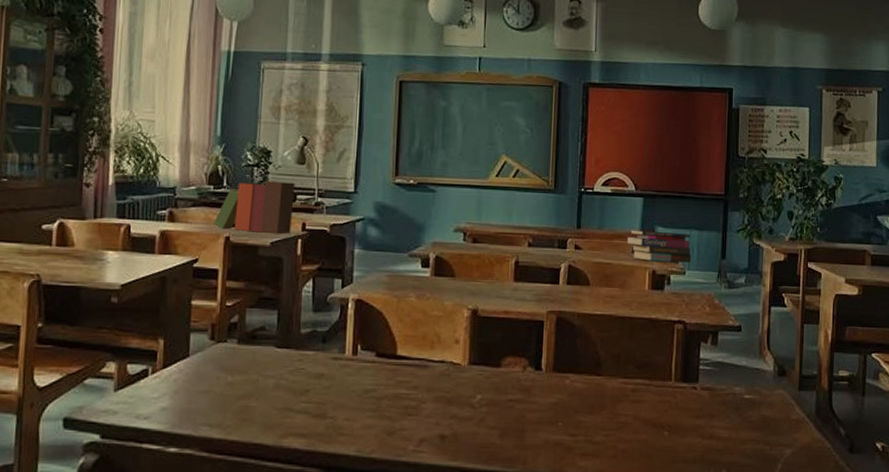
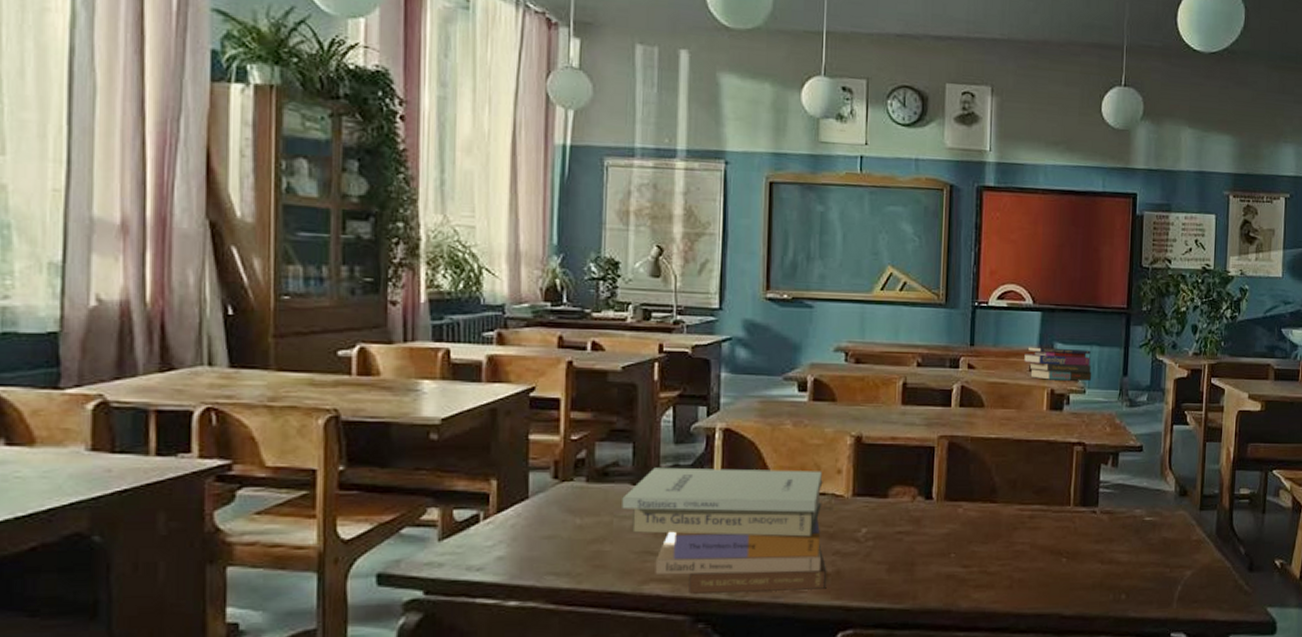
books: present [213,181,295,235] -> none [551,297,649,358]
books: none [267,332,445,450] -> present [622,467,827,594]

